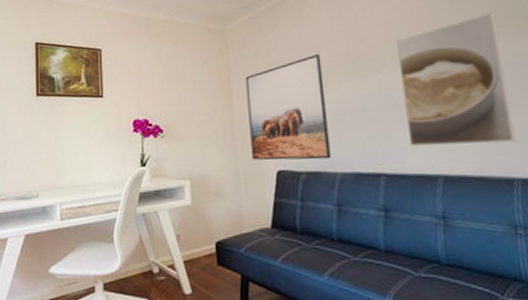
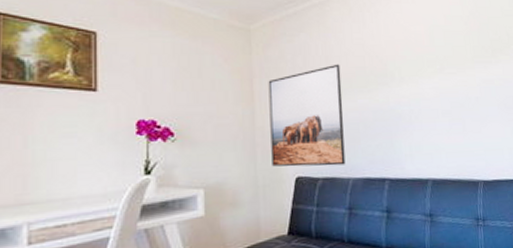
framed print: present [396,13,516,146] -> none [403,44,481,154]

